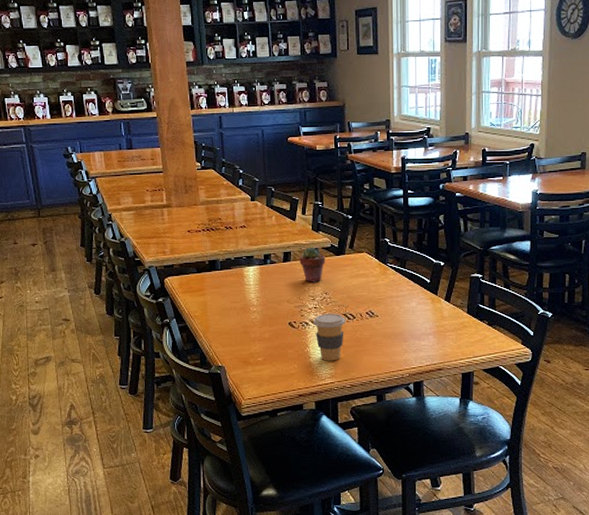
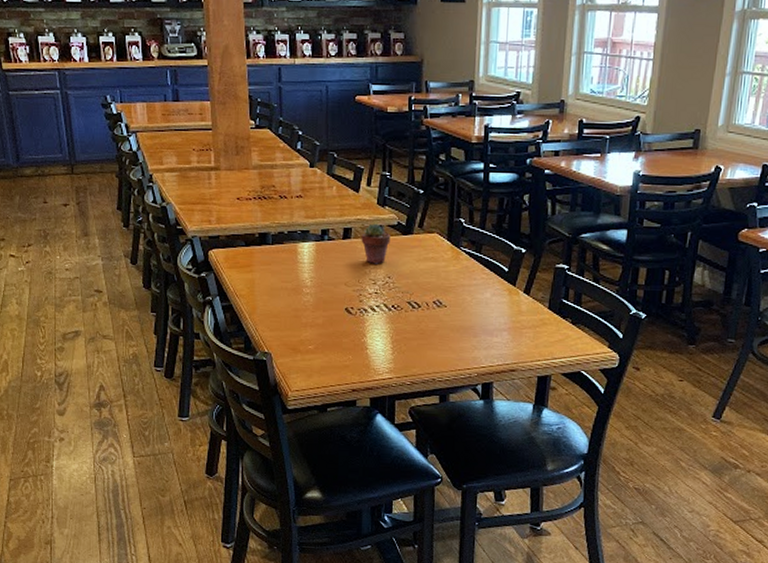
coffee cup: present [313,313,345,361] -> none [373,300,409,354]

